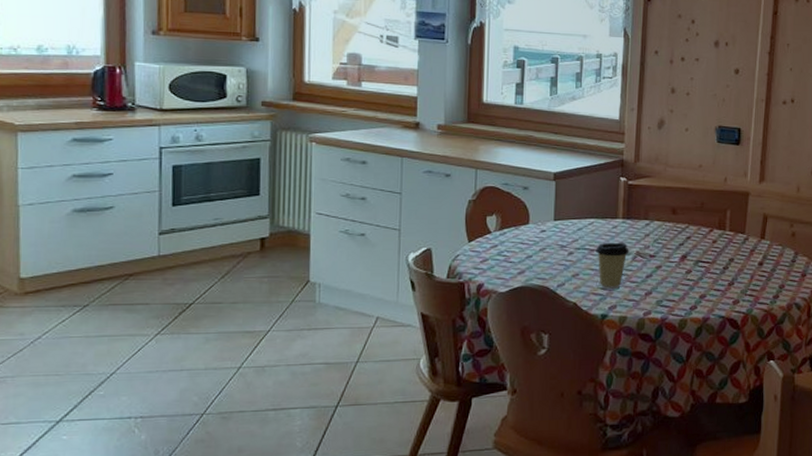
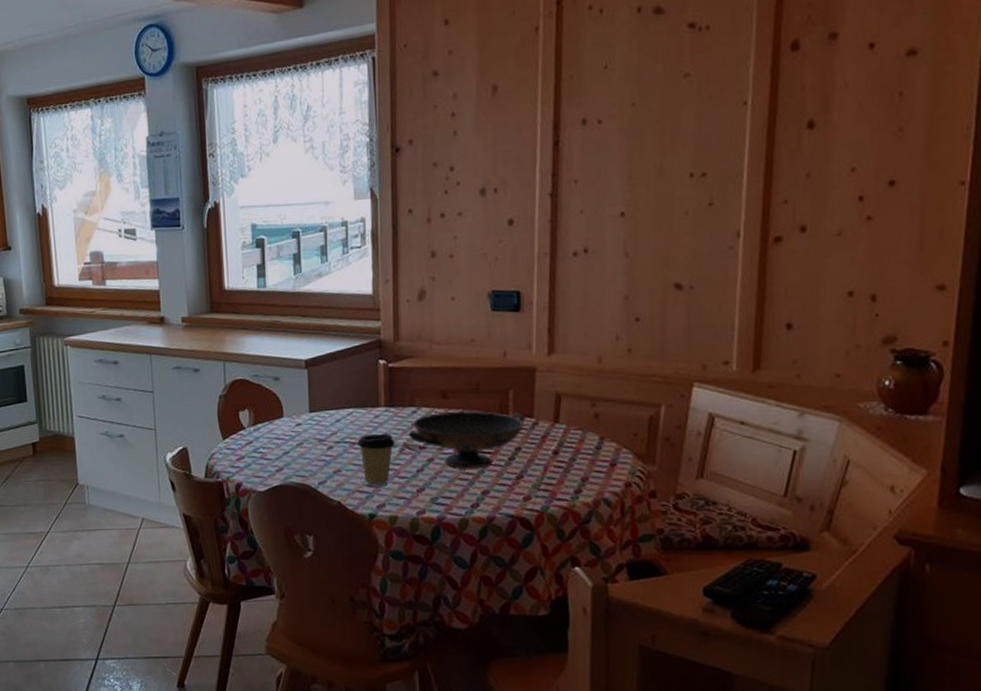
decorative bowl: none [641,225,739,276] -> present [408,411,525,469]

